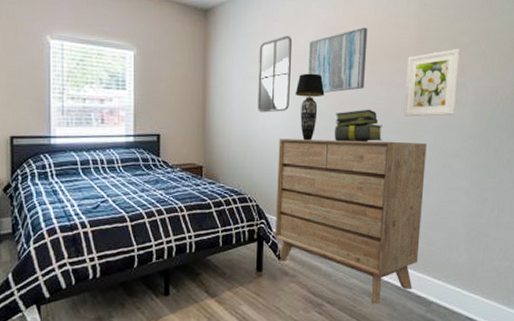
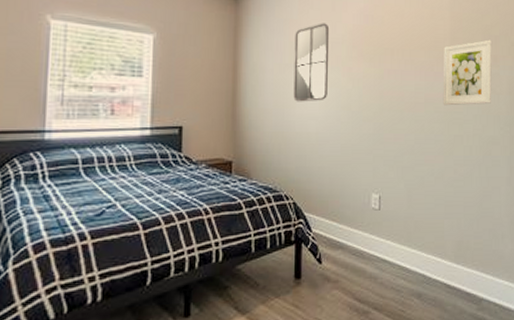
dresser: present [275,139,427,305] -> none [315,129,467,307]
table lamp: present [295,73,325,141] -> none [333,61,364,131]
wall art: present [307,27,368,93] -> none [346,17,404,82]
stack of books: present [334,109,383,143] -> none [376,98,424,132]

